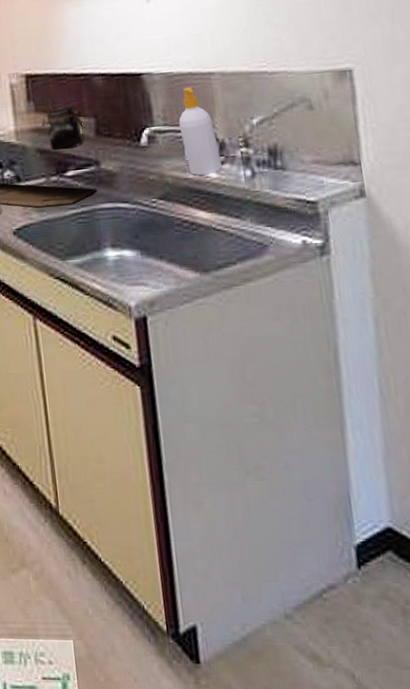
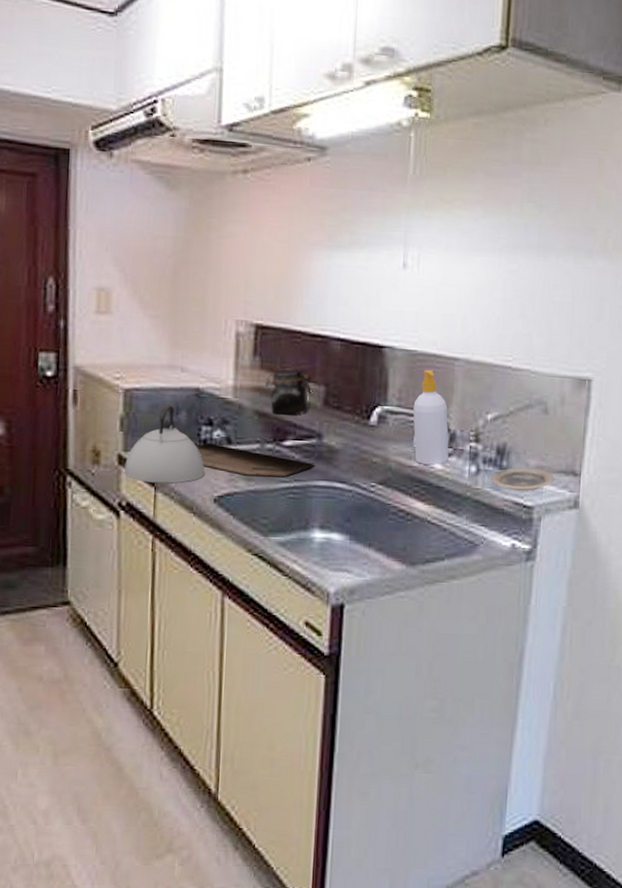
dish: none [267,163,334,189] -> present [490,467,554,493]

